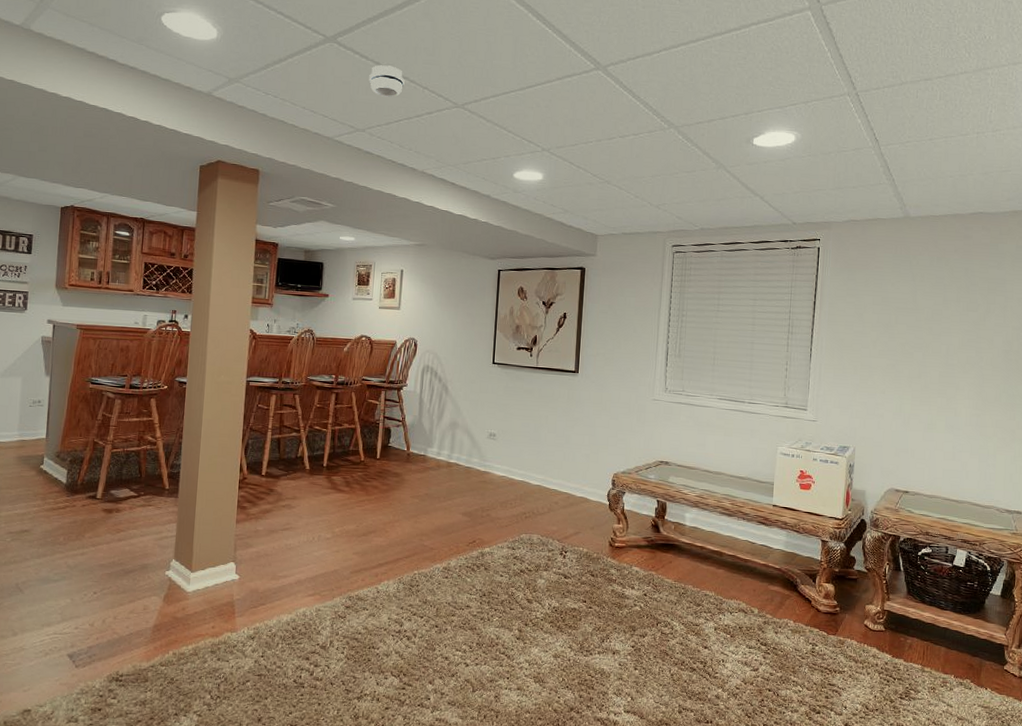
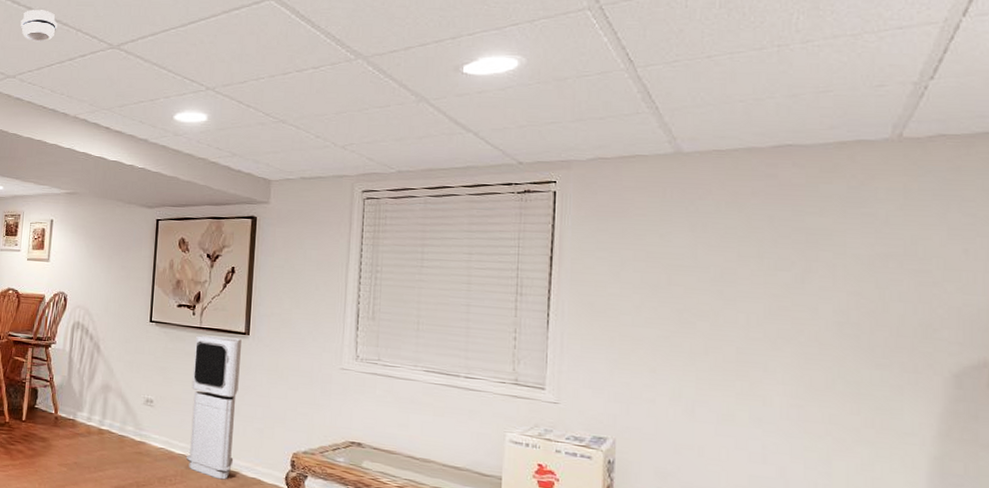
air purifier: none [525,374,572,500] -> present [186,335,241,480]

